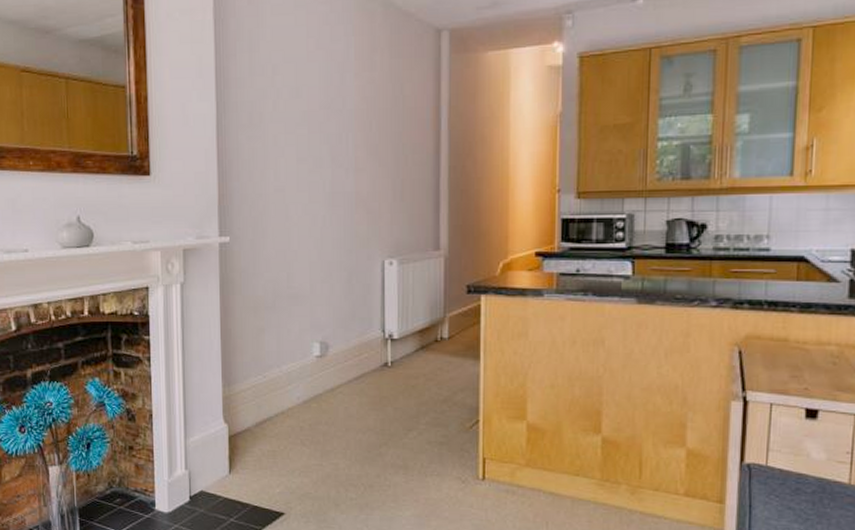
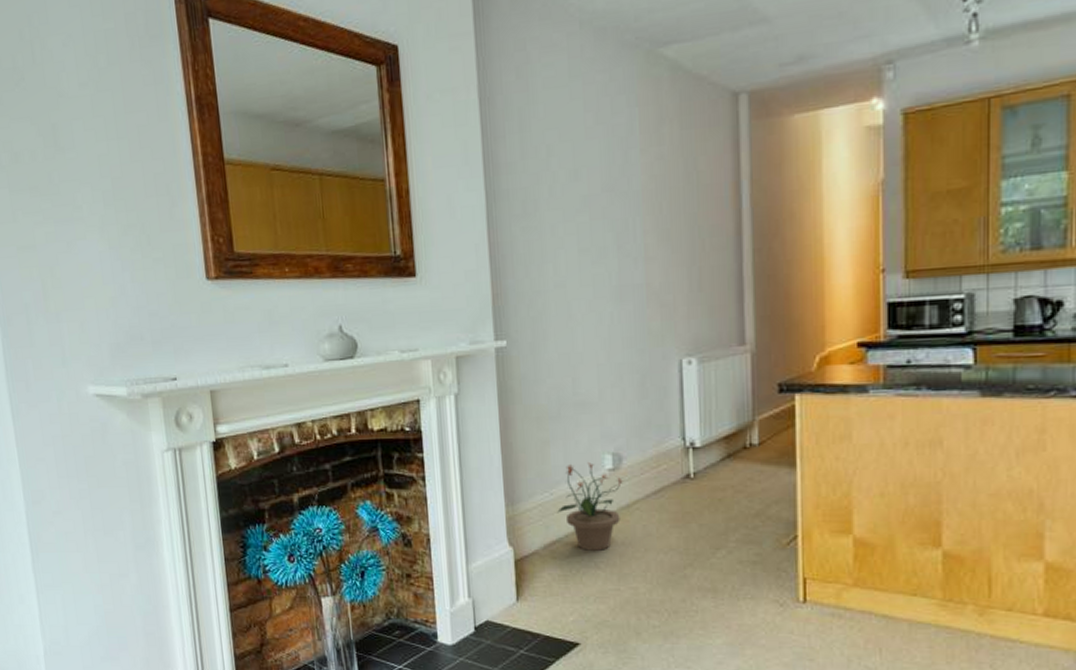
potted plant: none [269,349,330,429] -> present [557,462,625,551]

